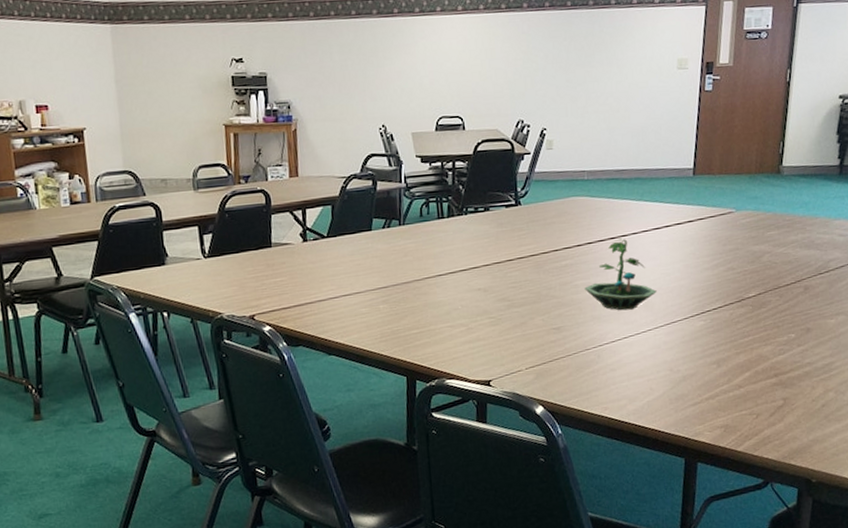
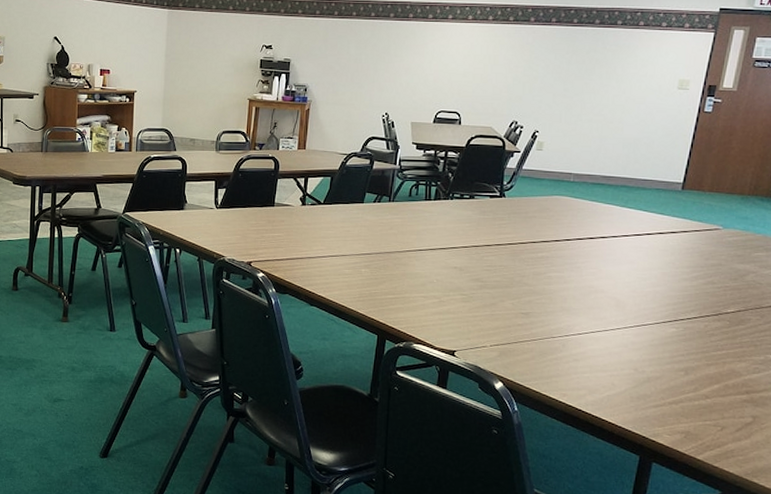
terrarium: present [584,238,657,311] -> none [557,239,630,307]

